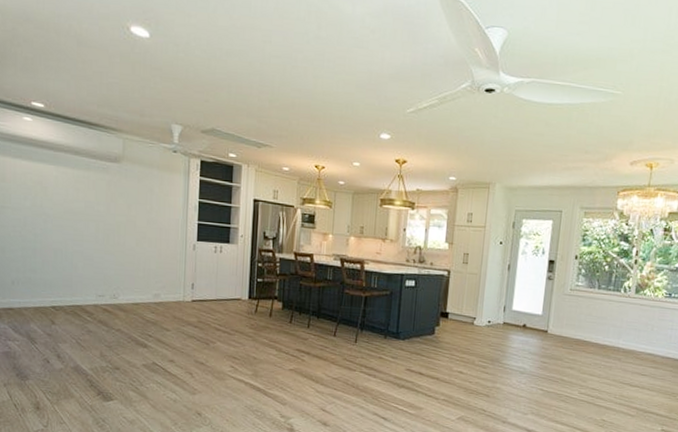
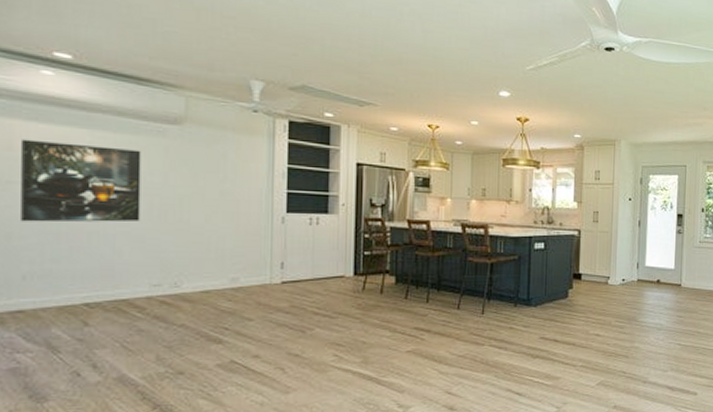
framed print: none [11,173,91,243] -> present [21,139,141,223]

